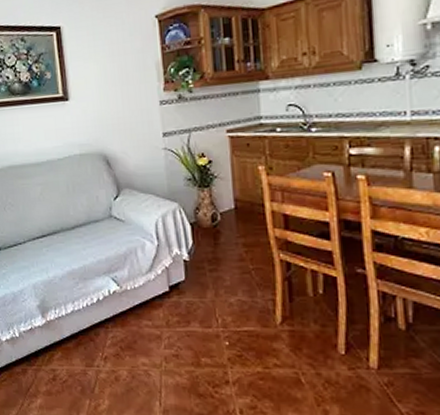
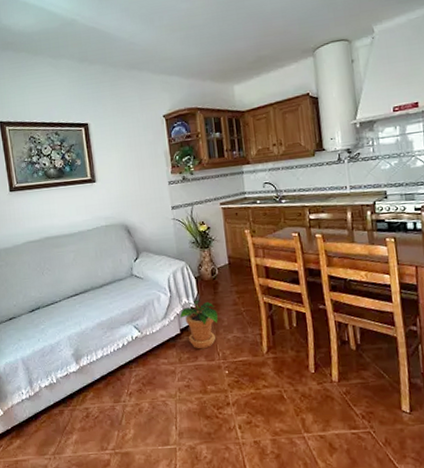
potted plant: none [168,251,218,313] -> present [179,299,218,349]

